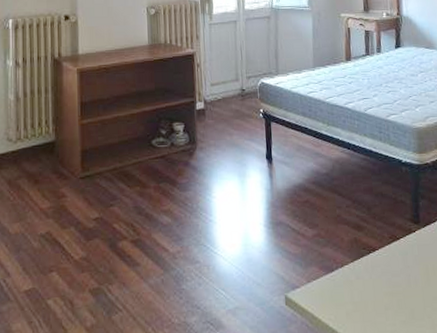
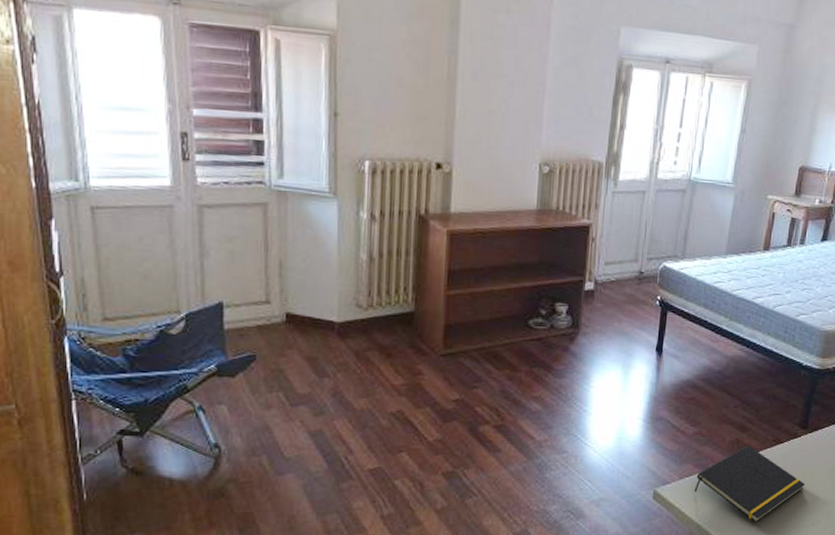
notepad: none [323,244,429,324] -> present [694,446,805,523]

